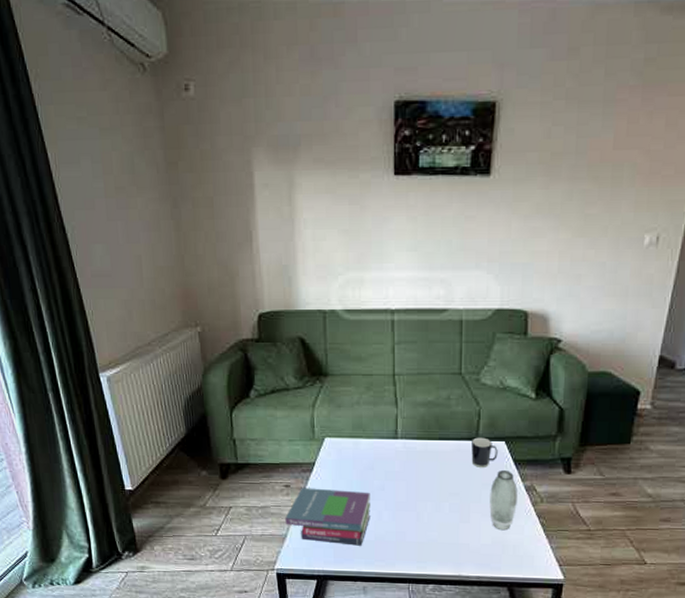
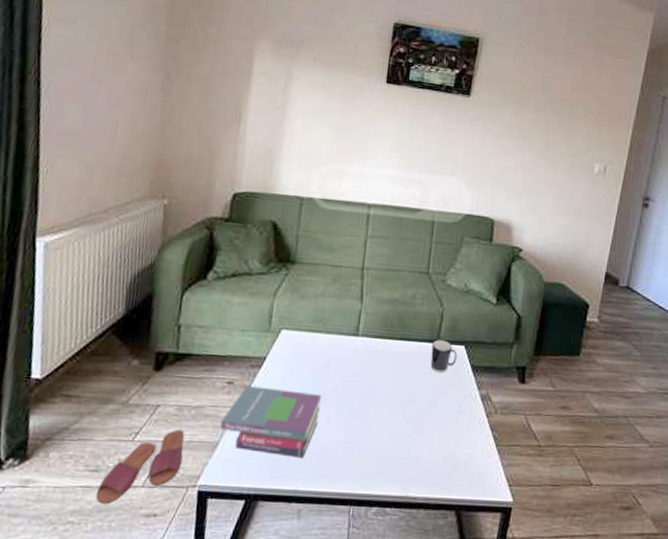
slippers: none [196,525,259,583] -> present [95,429,185,503]
vase: present [489,469,518,531] -> none [444,375,473,444]

